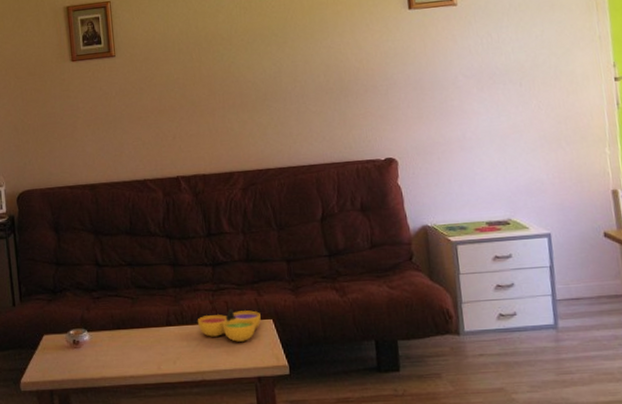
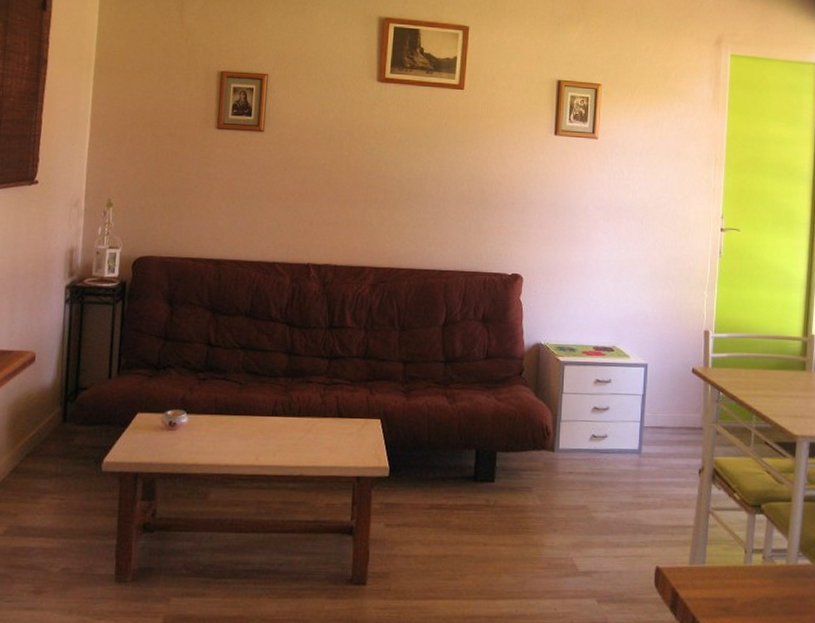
decorative bowl: present [197,309,261,342] -> none [304,405,369,439]

